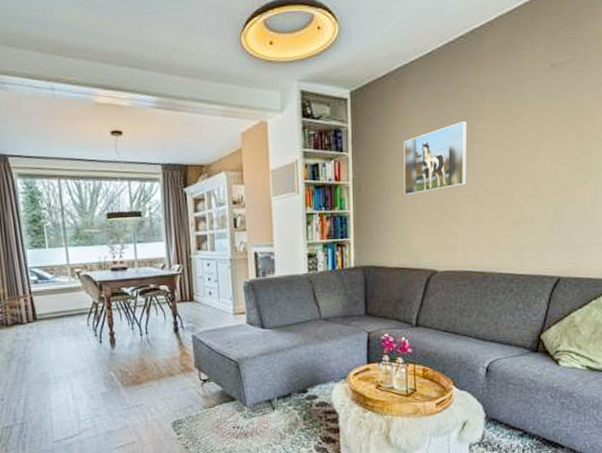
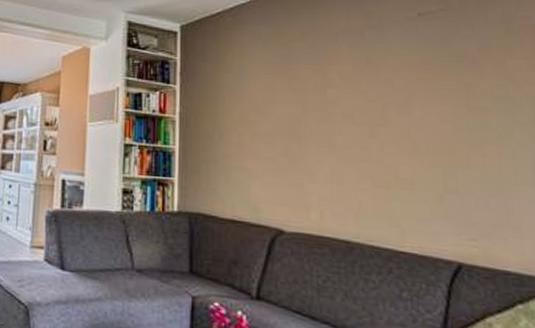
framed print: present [404,121,467,196] -> none [240,64,318,137]

